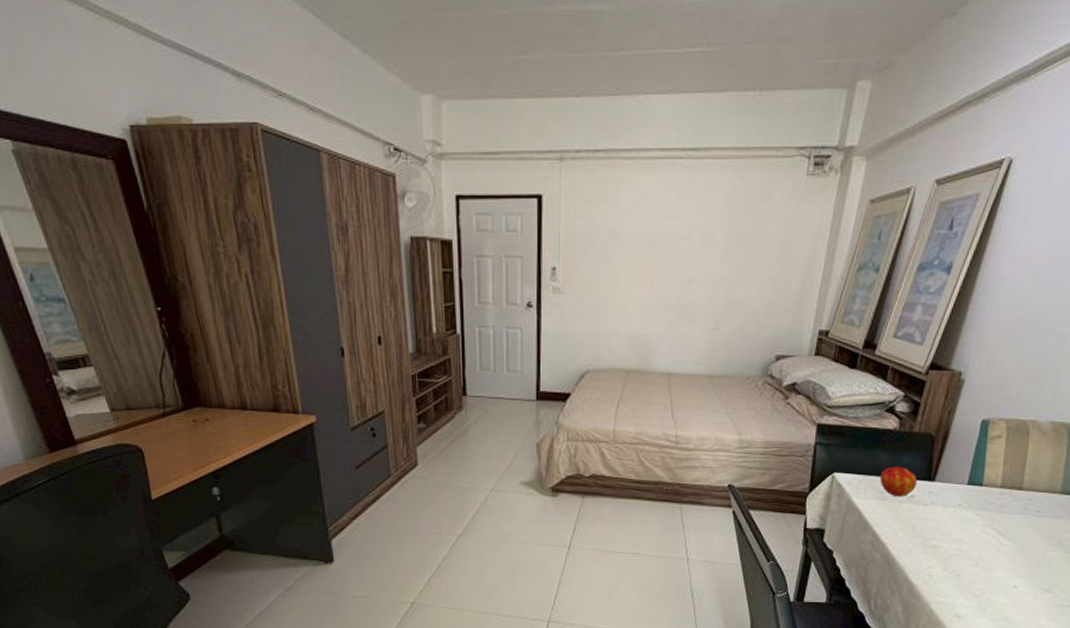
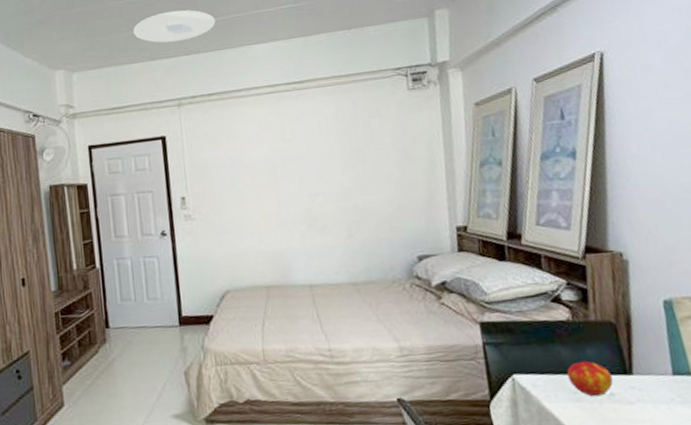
ceiling light: none [517,34,614,76] -> present [133,10,216,43]

